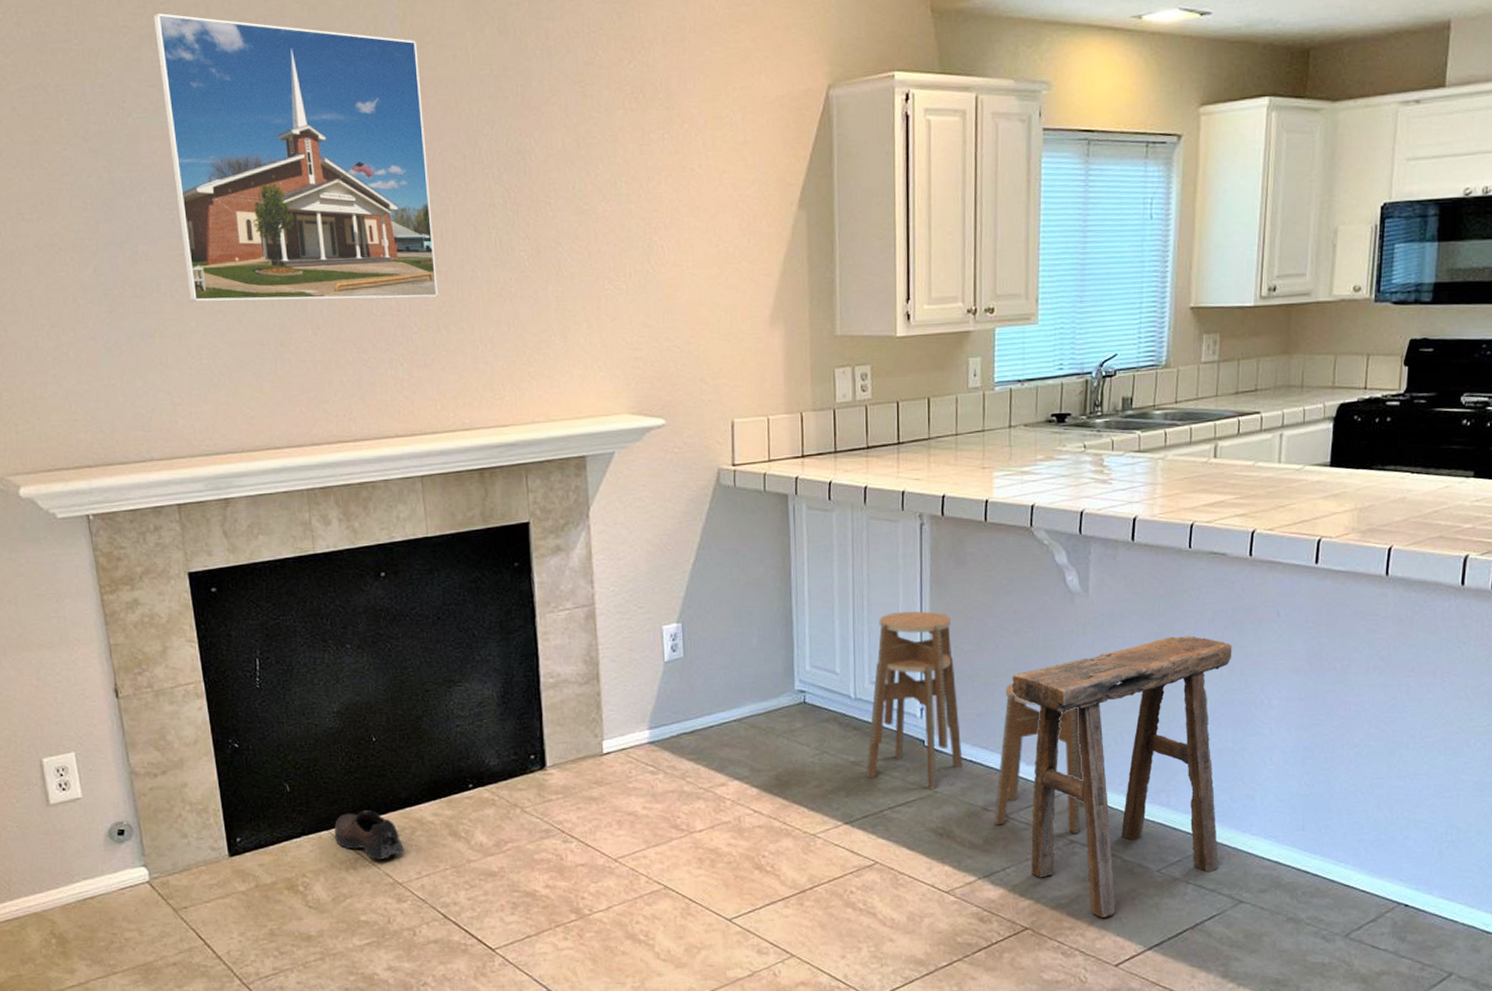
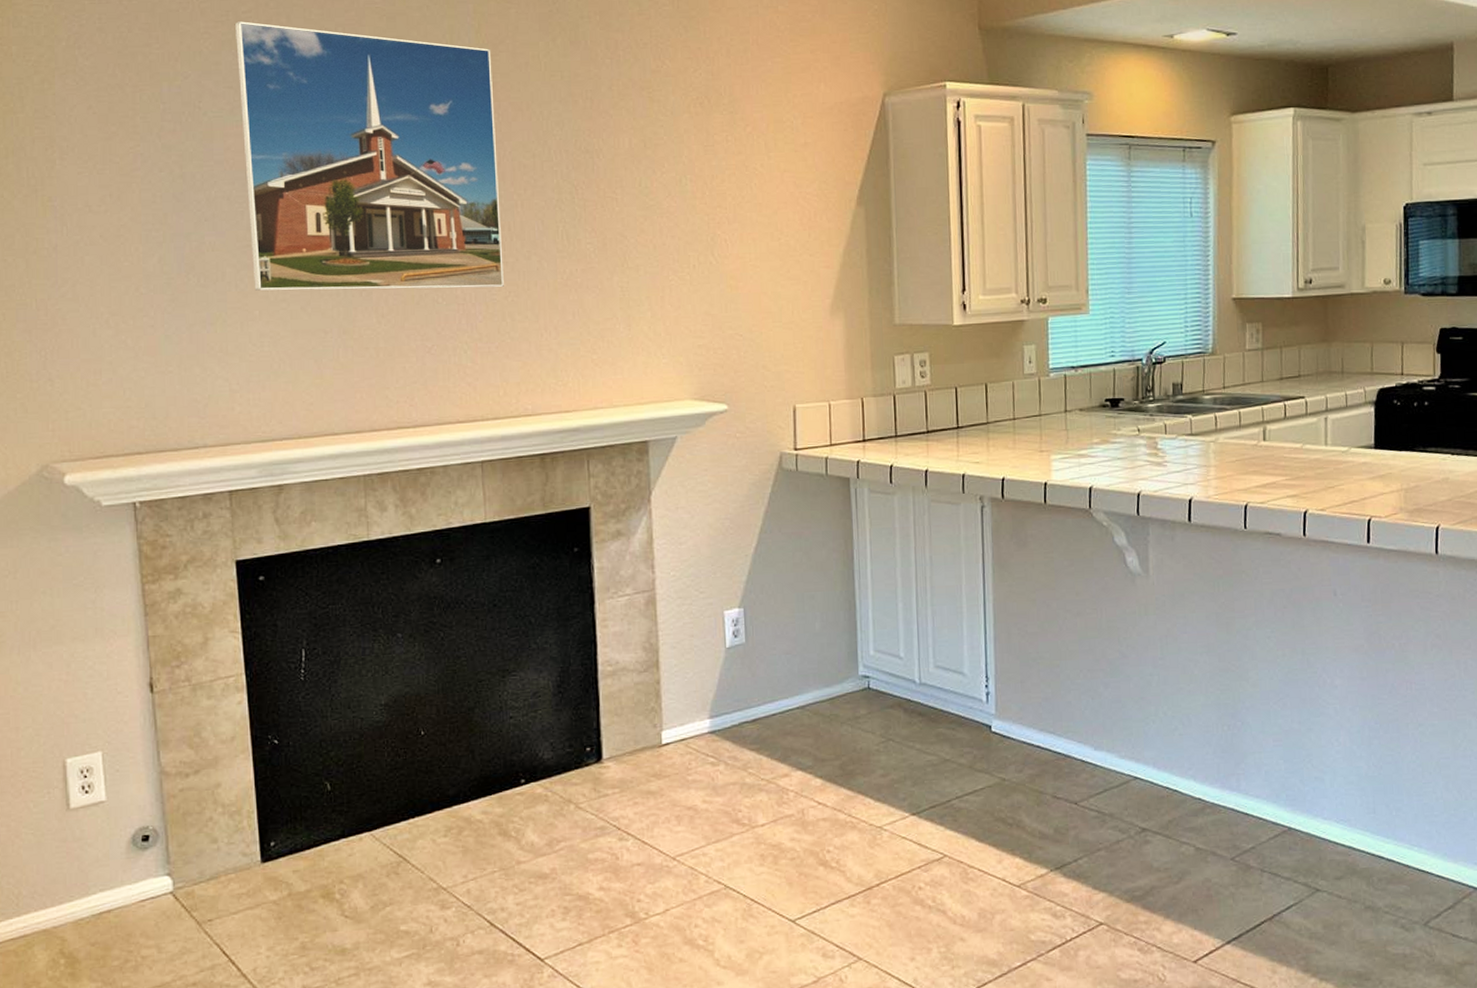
shoe: present [334,810,404,861] -> none [375,809,450,864]
stool: present [866,611,1086,833] -> none [932,593,1156,821]
stool: present [1011,635,1232,918] -> none [1076,615,1293,910]

